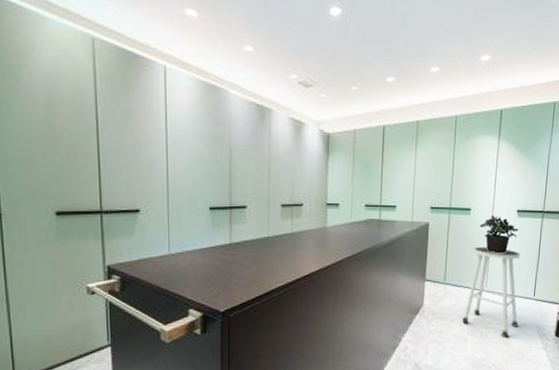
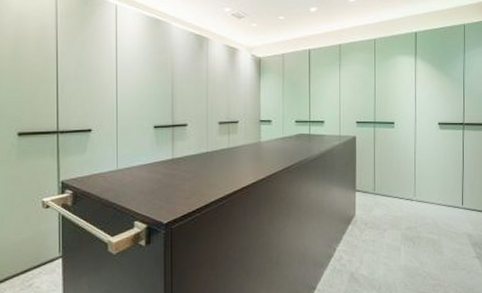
stool: present [461,246,521,338] -> none [393,157,450,247]
potted plant: present [480,216,519,254] -> none [404,128,441,164]

